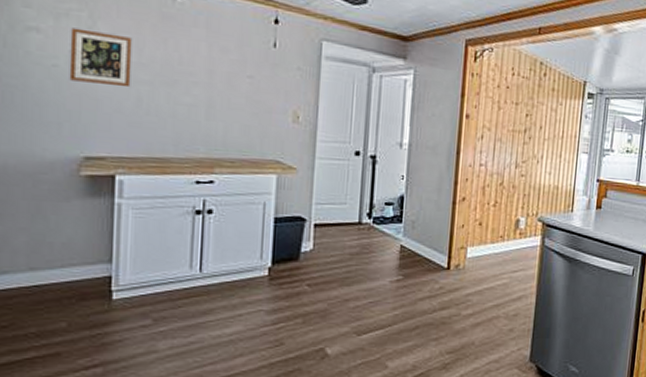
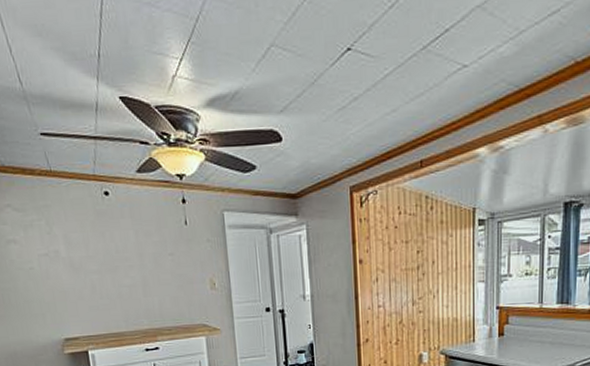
picture frame: present [69,27,133,88] -> none [36,235,85,279]

